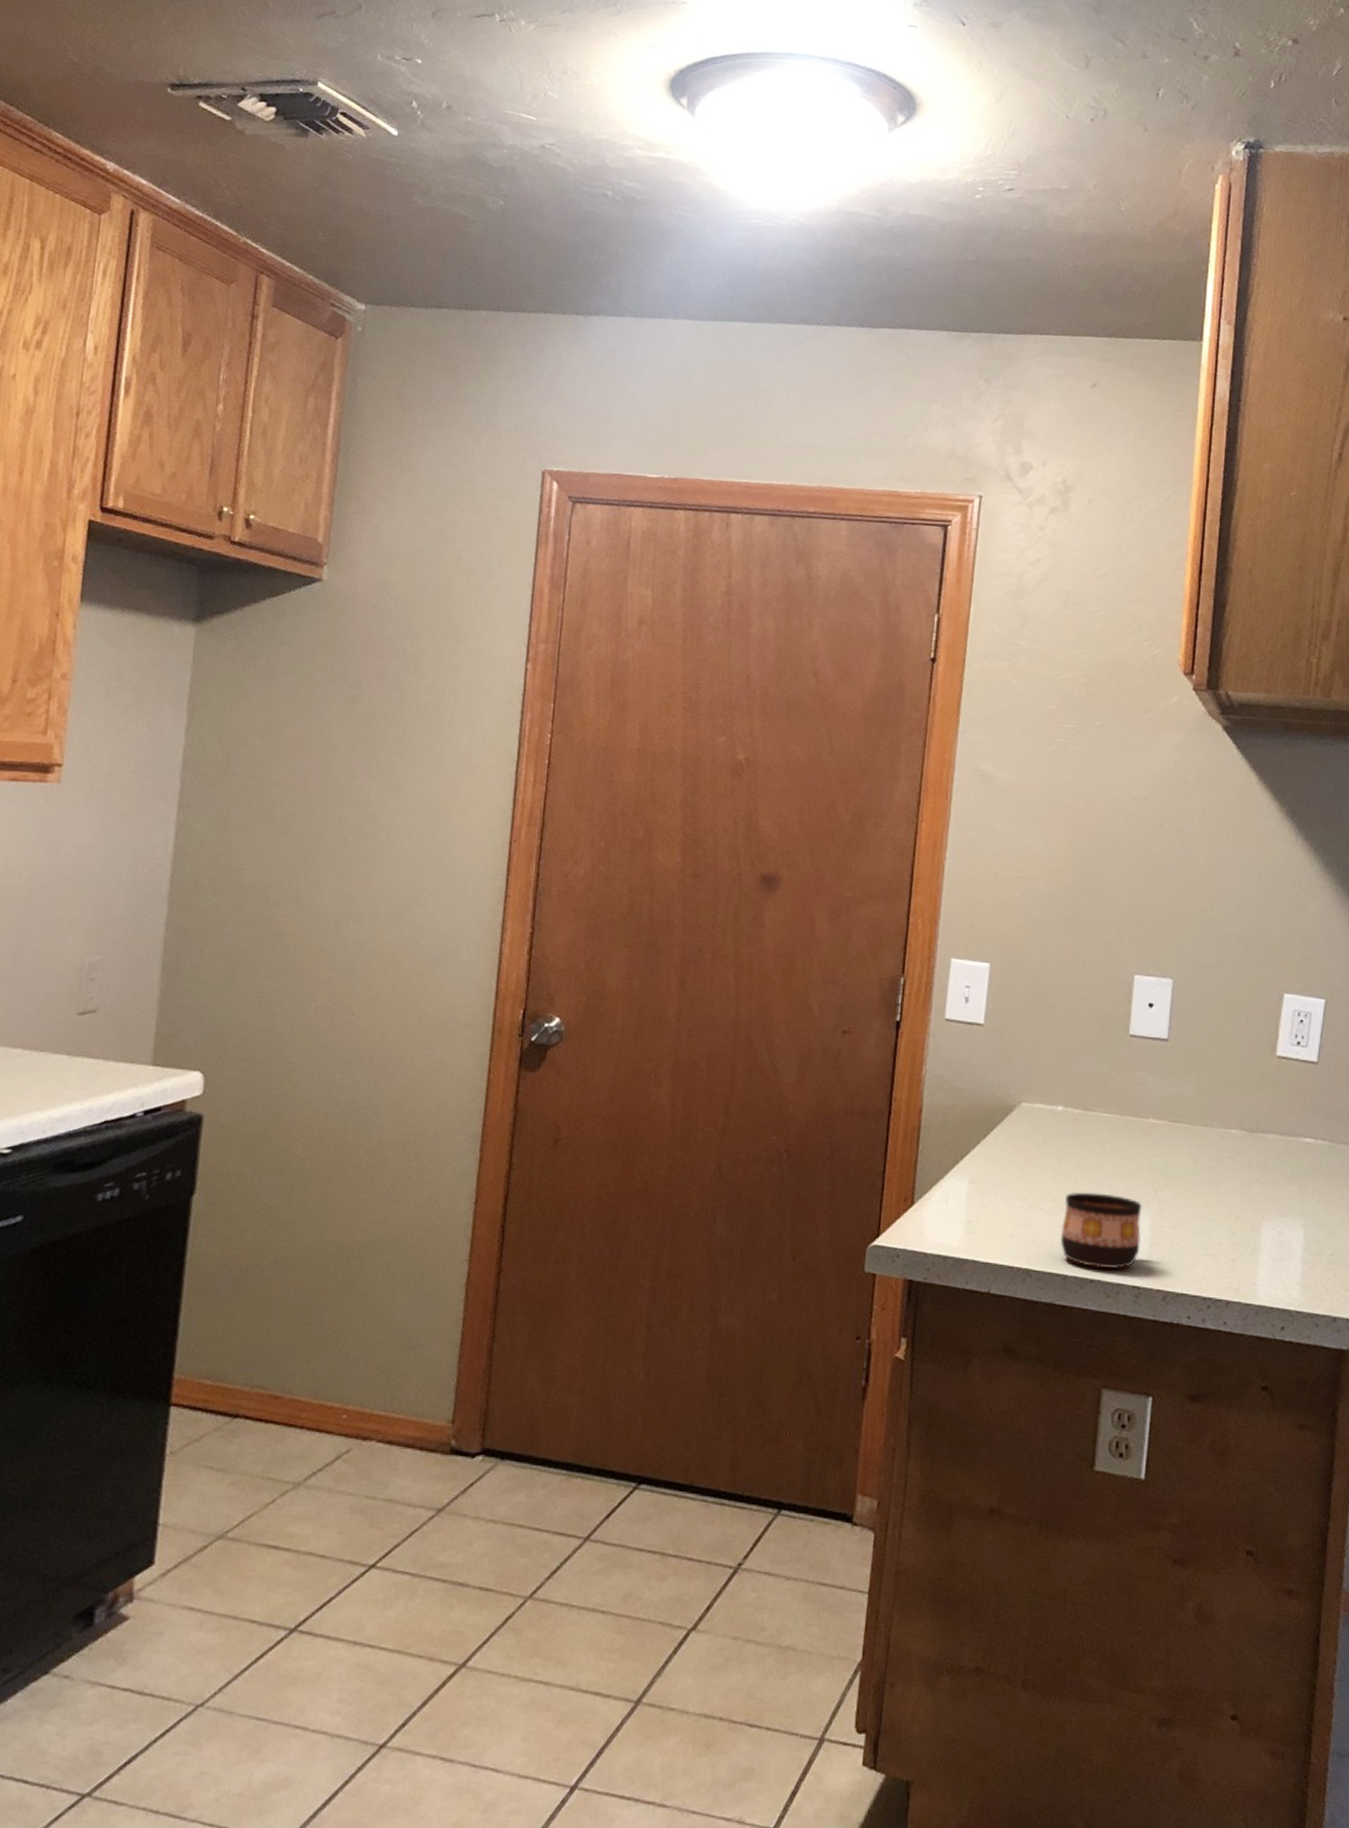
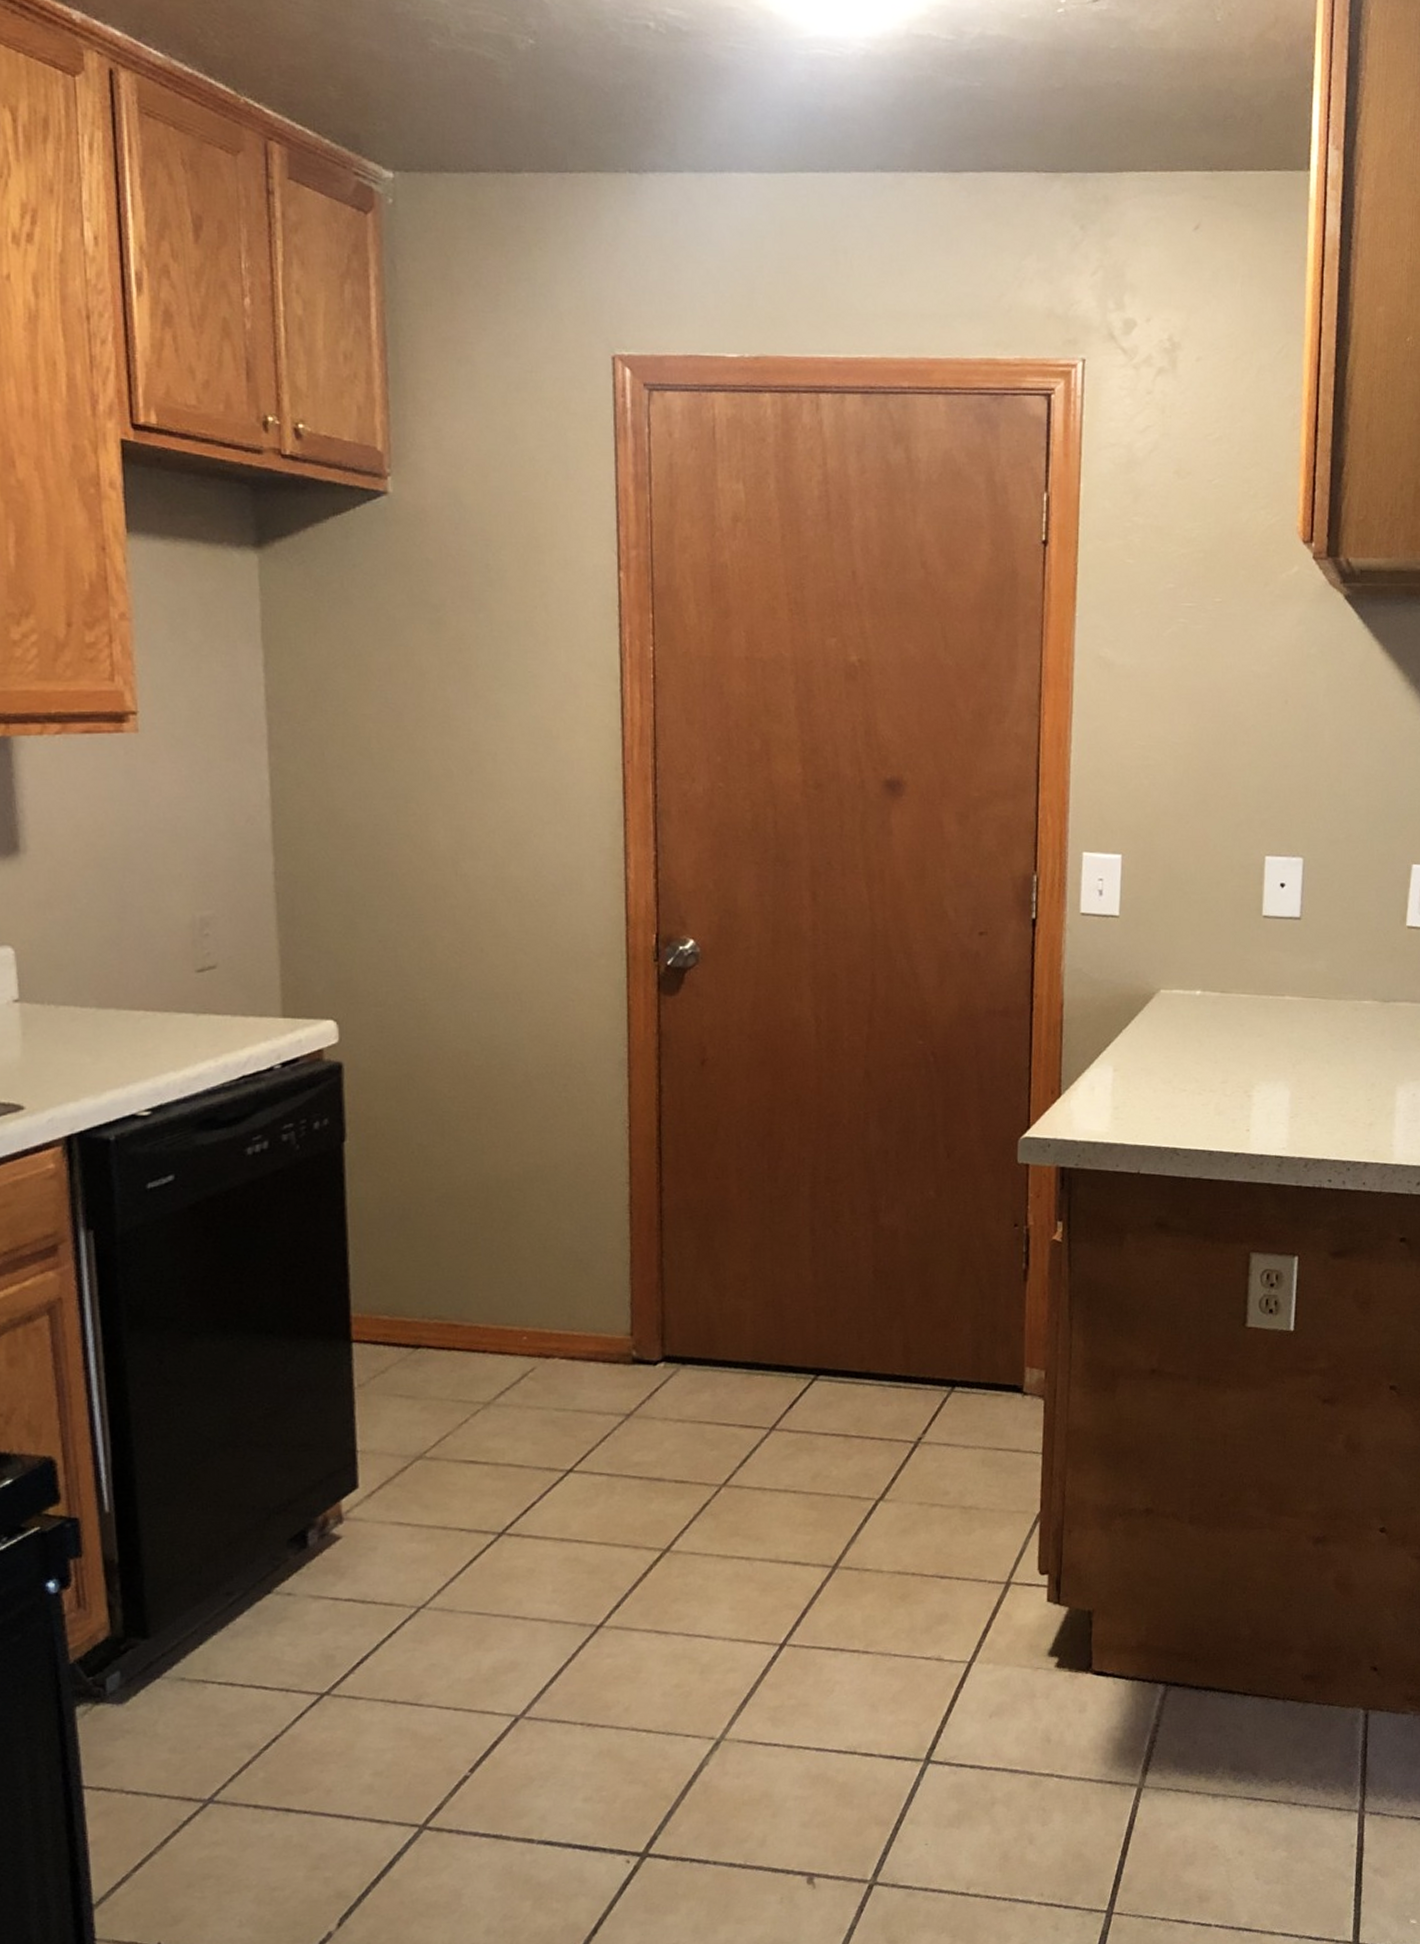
cup: present [1060,1192,1142,1269] -> none [1204,1071,1281,1141]

